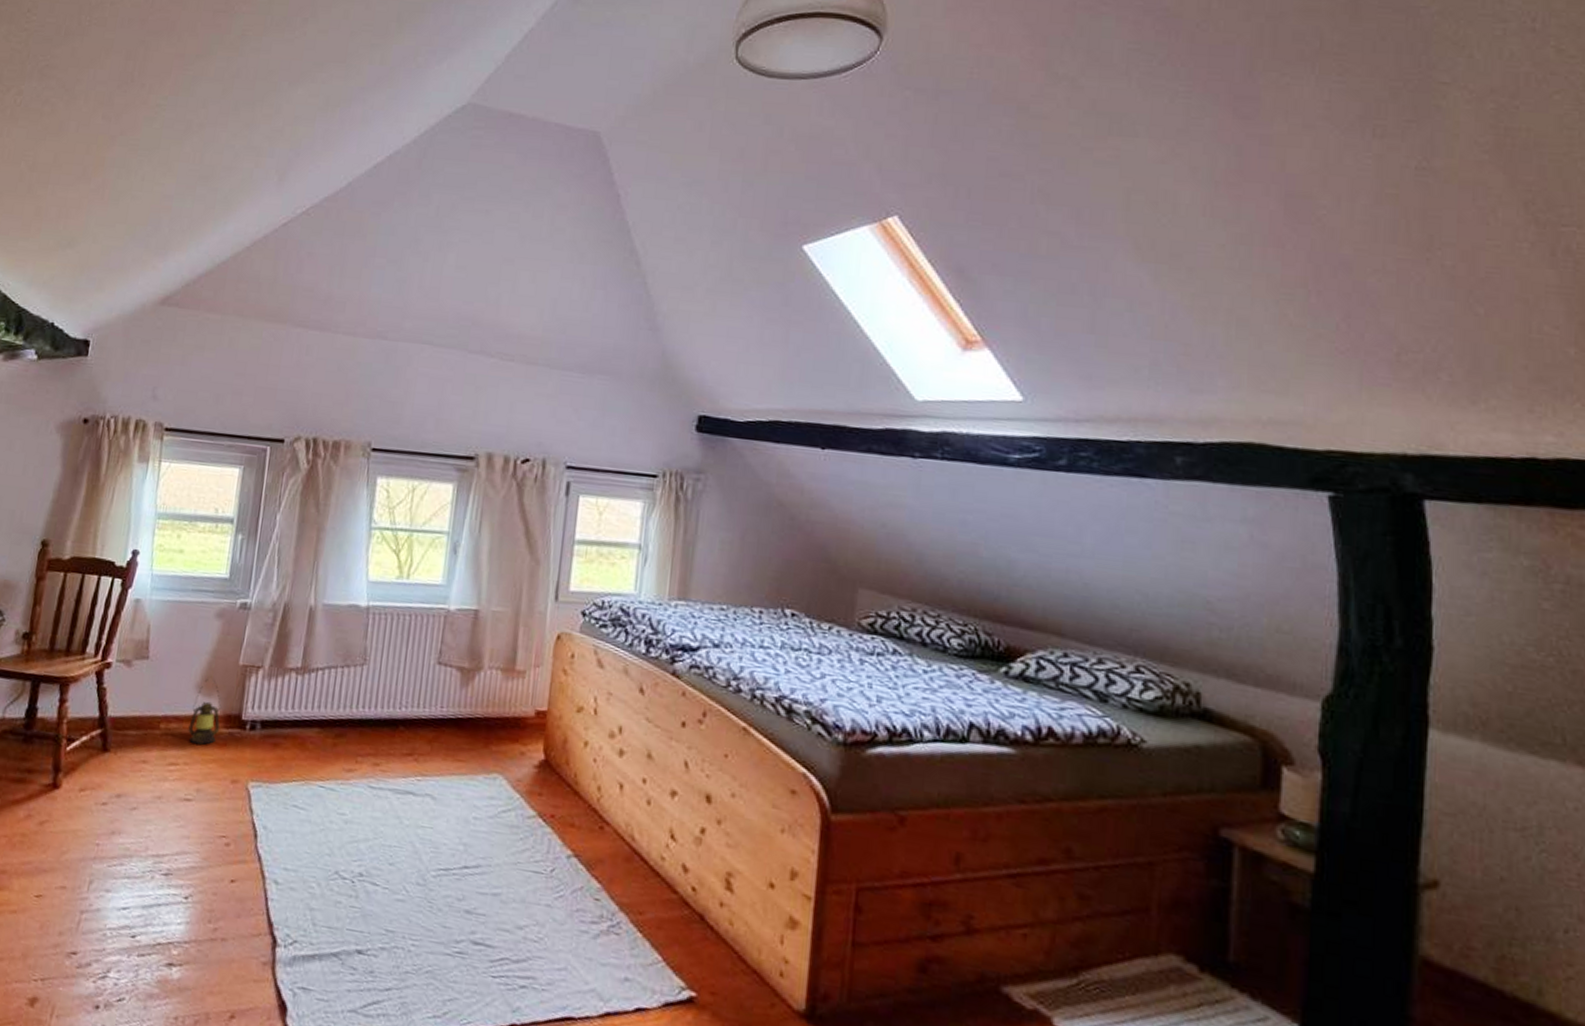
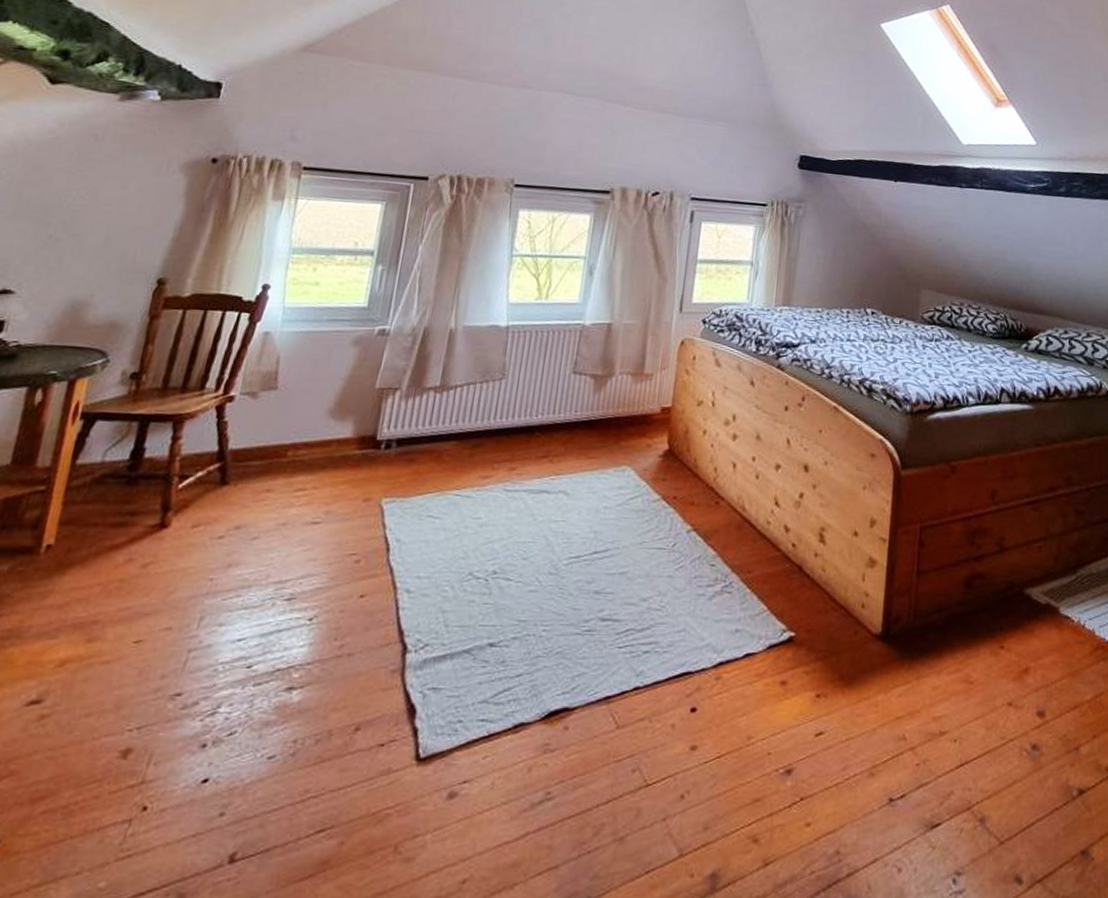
lantern: present [188,676,221,745] -> none [318,401,355,468]

